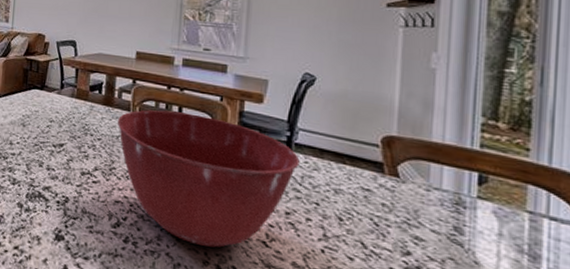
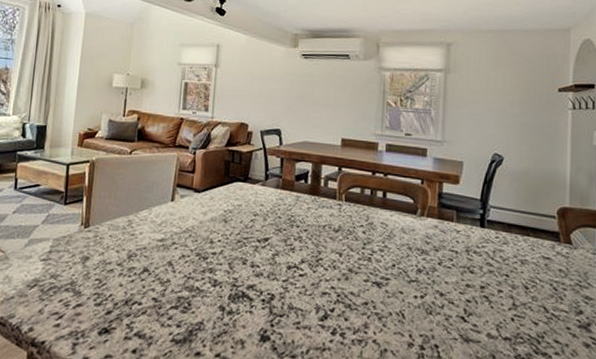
mixing bowl: present [117,110,300,248] -> none [323,196,492,329]

